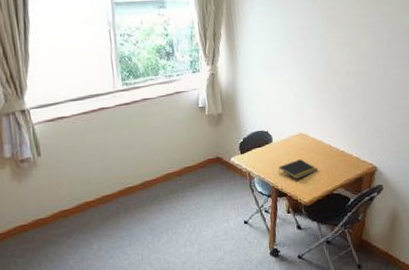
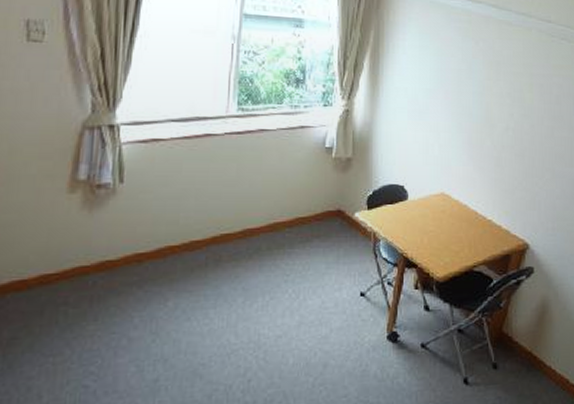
notepad: present [278,159,317,179] -> none [409,224,457,248]

